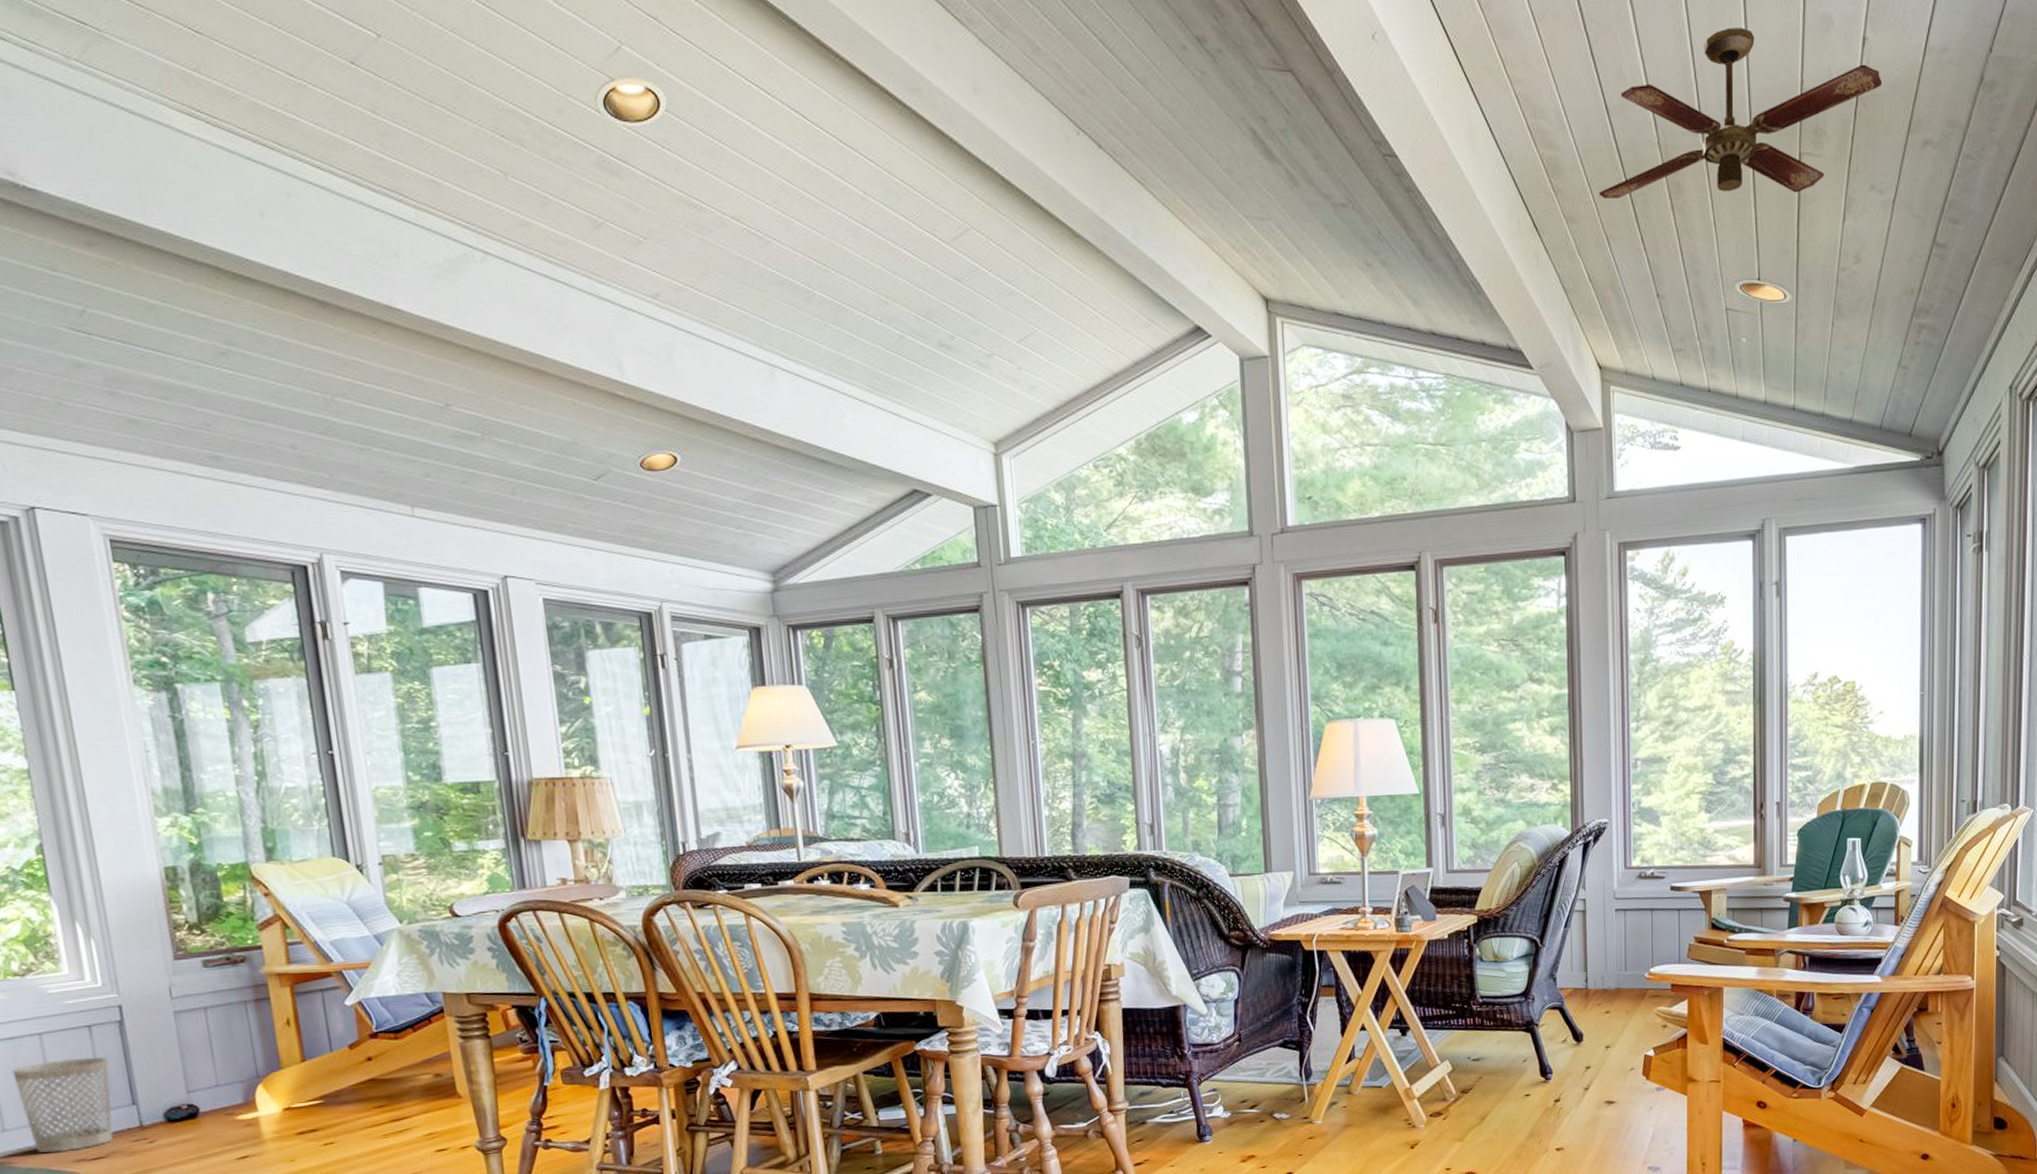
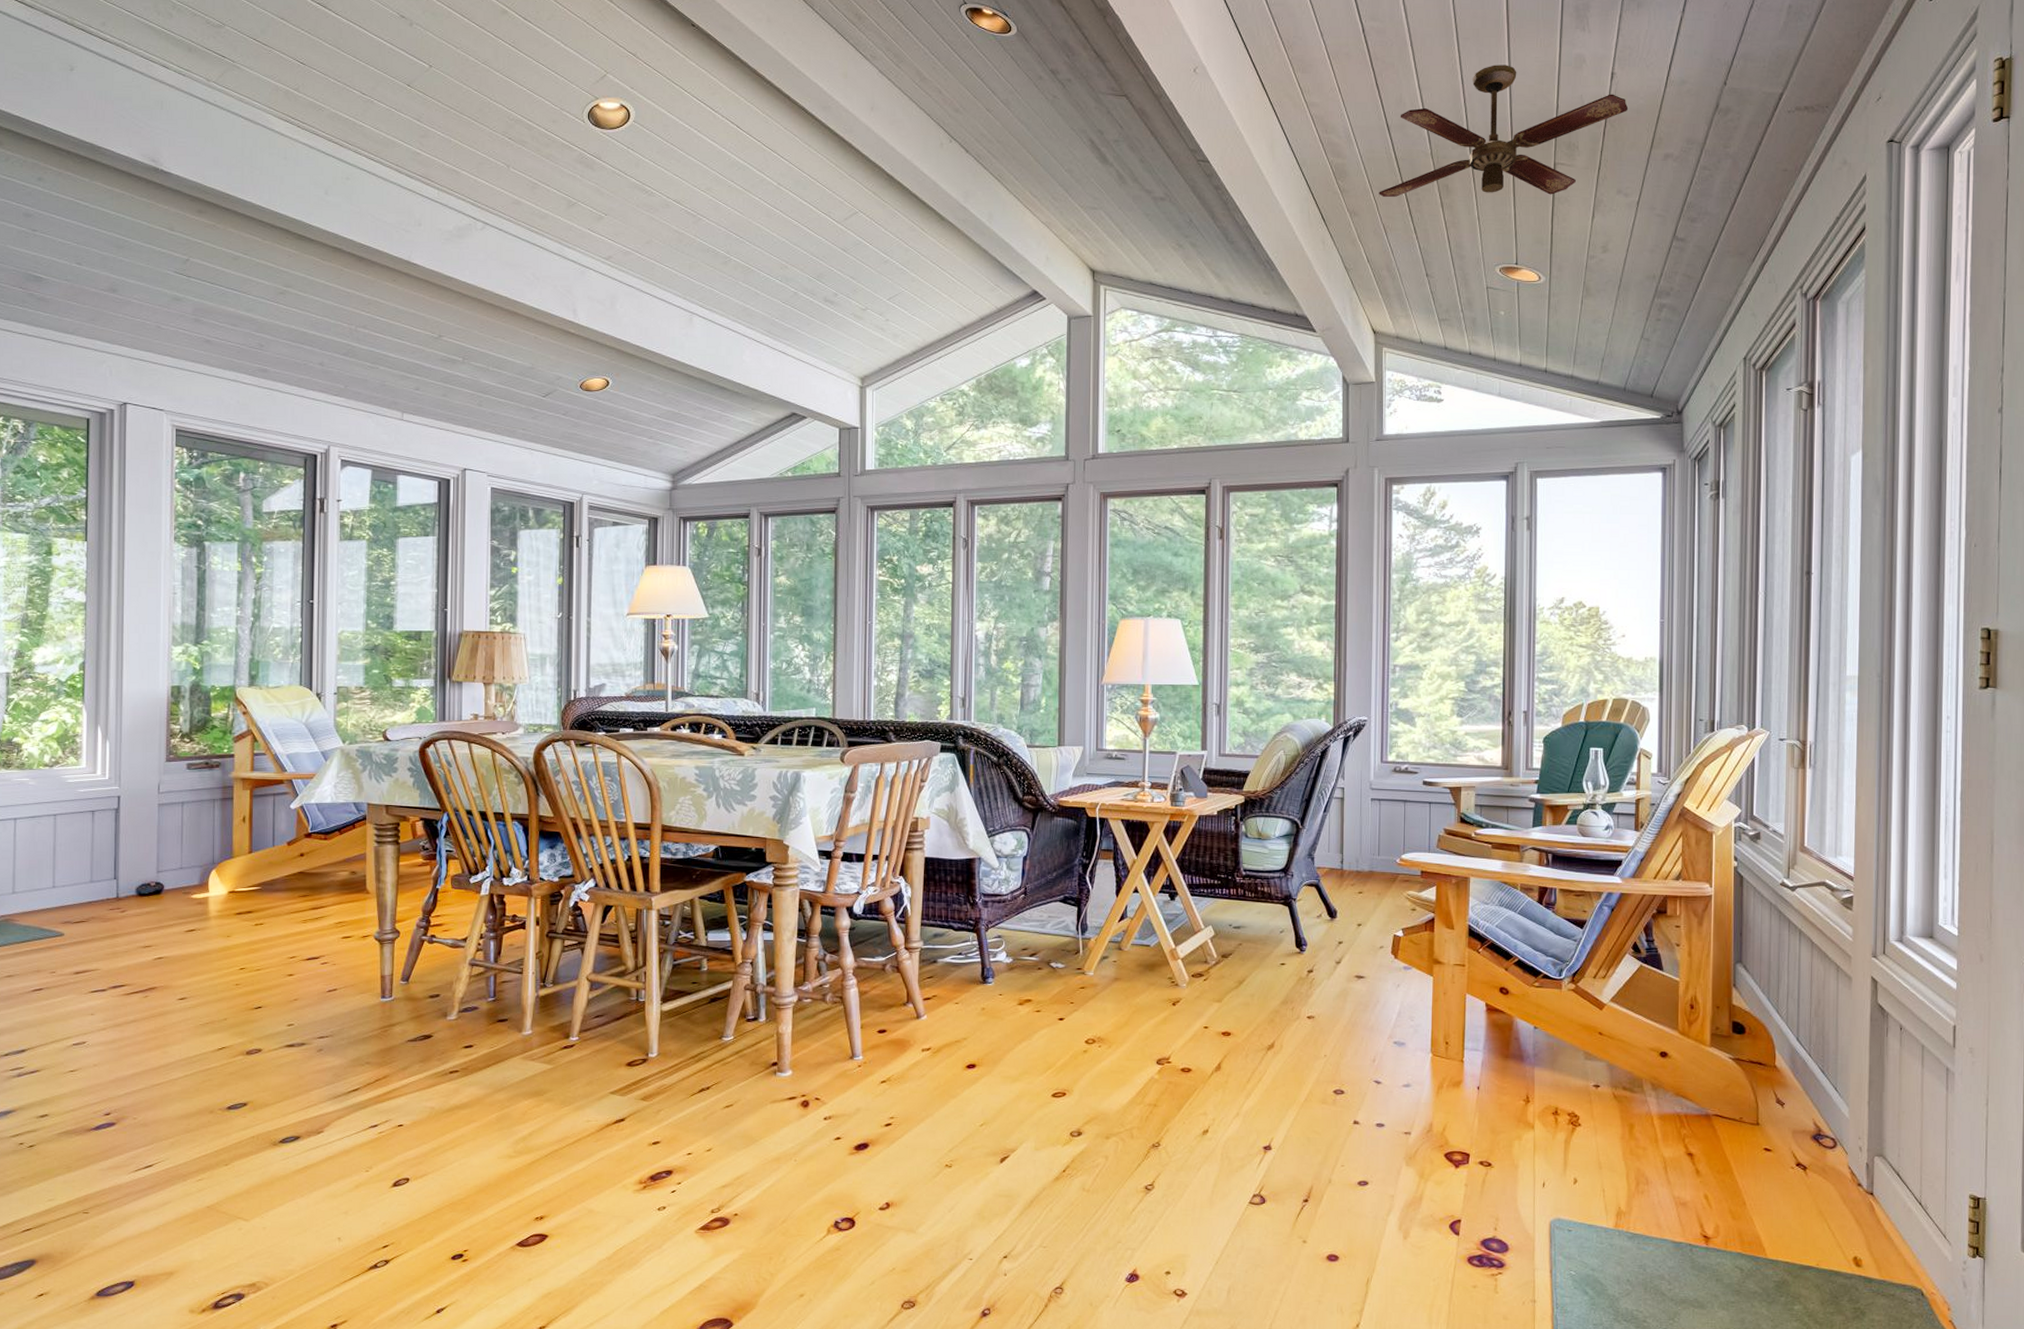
wastebasket: present [11,1056,114,1153] -> none [29,837,102,915]

